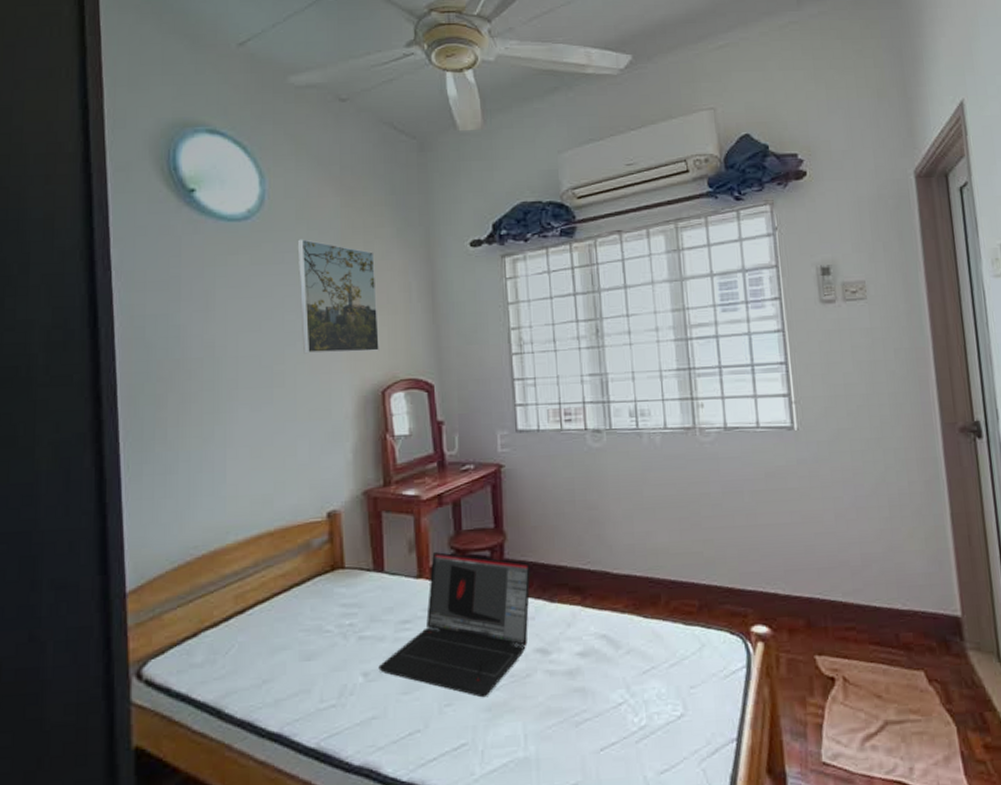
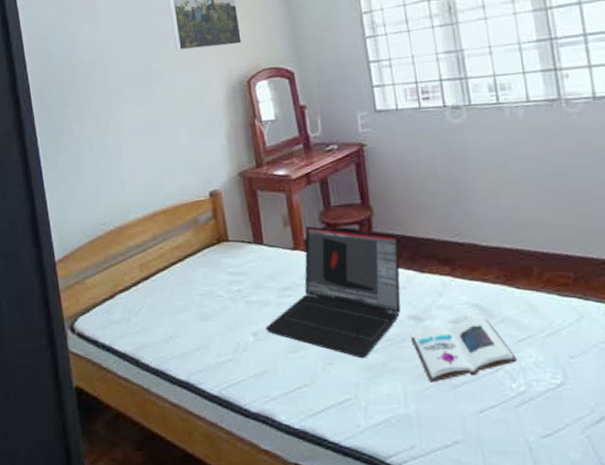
book: none [536,646,641,721] -> present [411,315,518,383]

